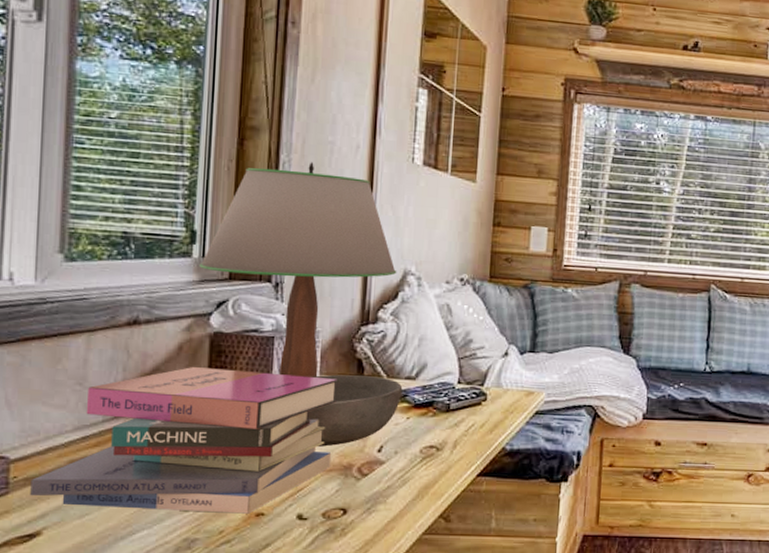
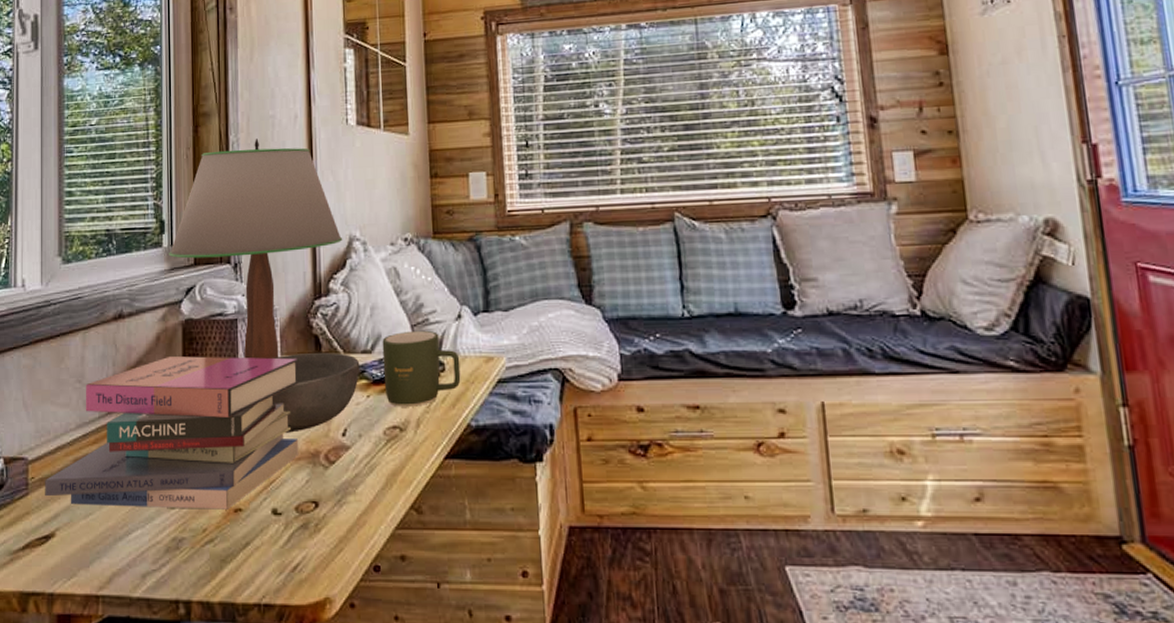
mug: none [425,362,502,430] -> present [382,330,461,407]

